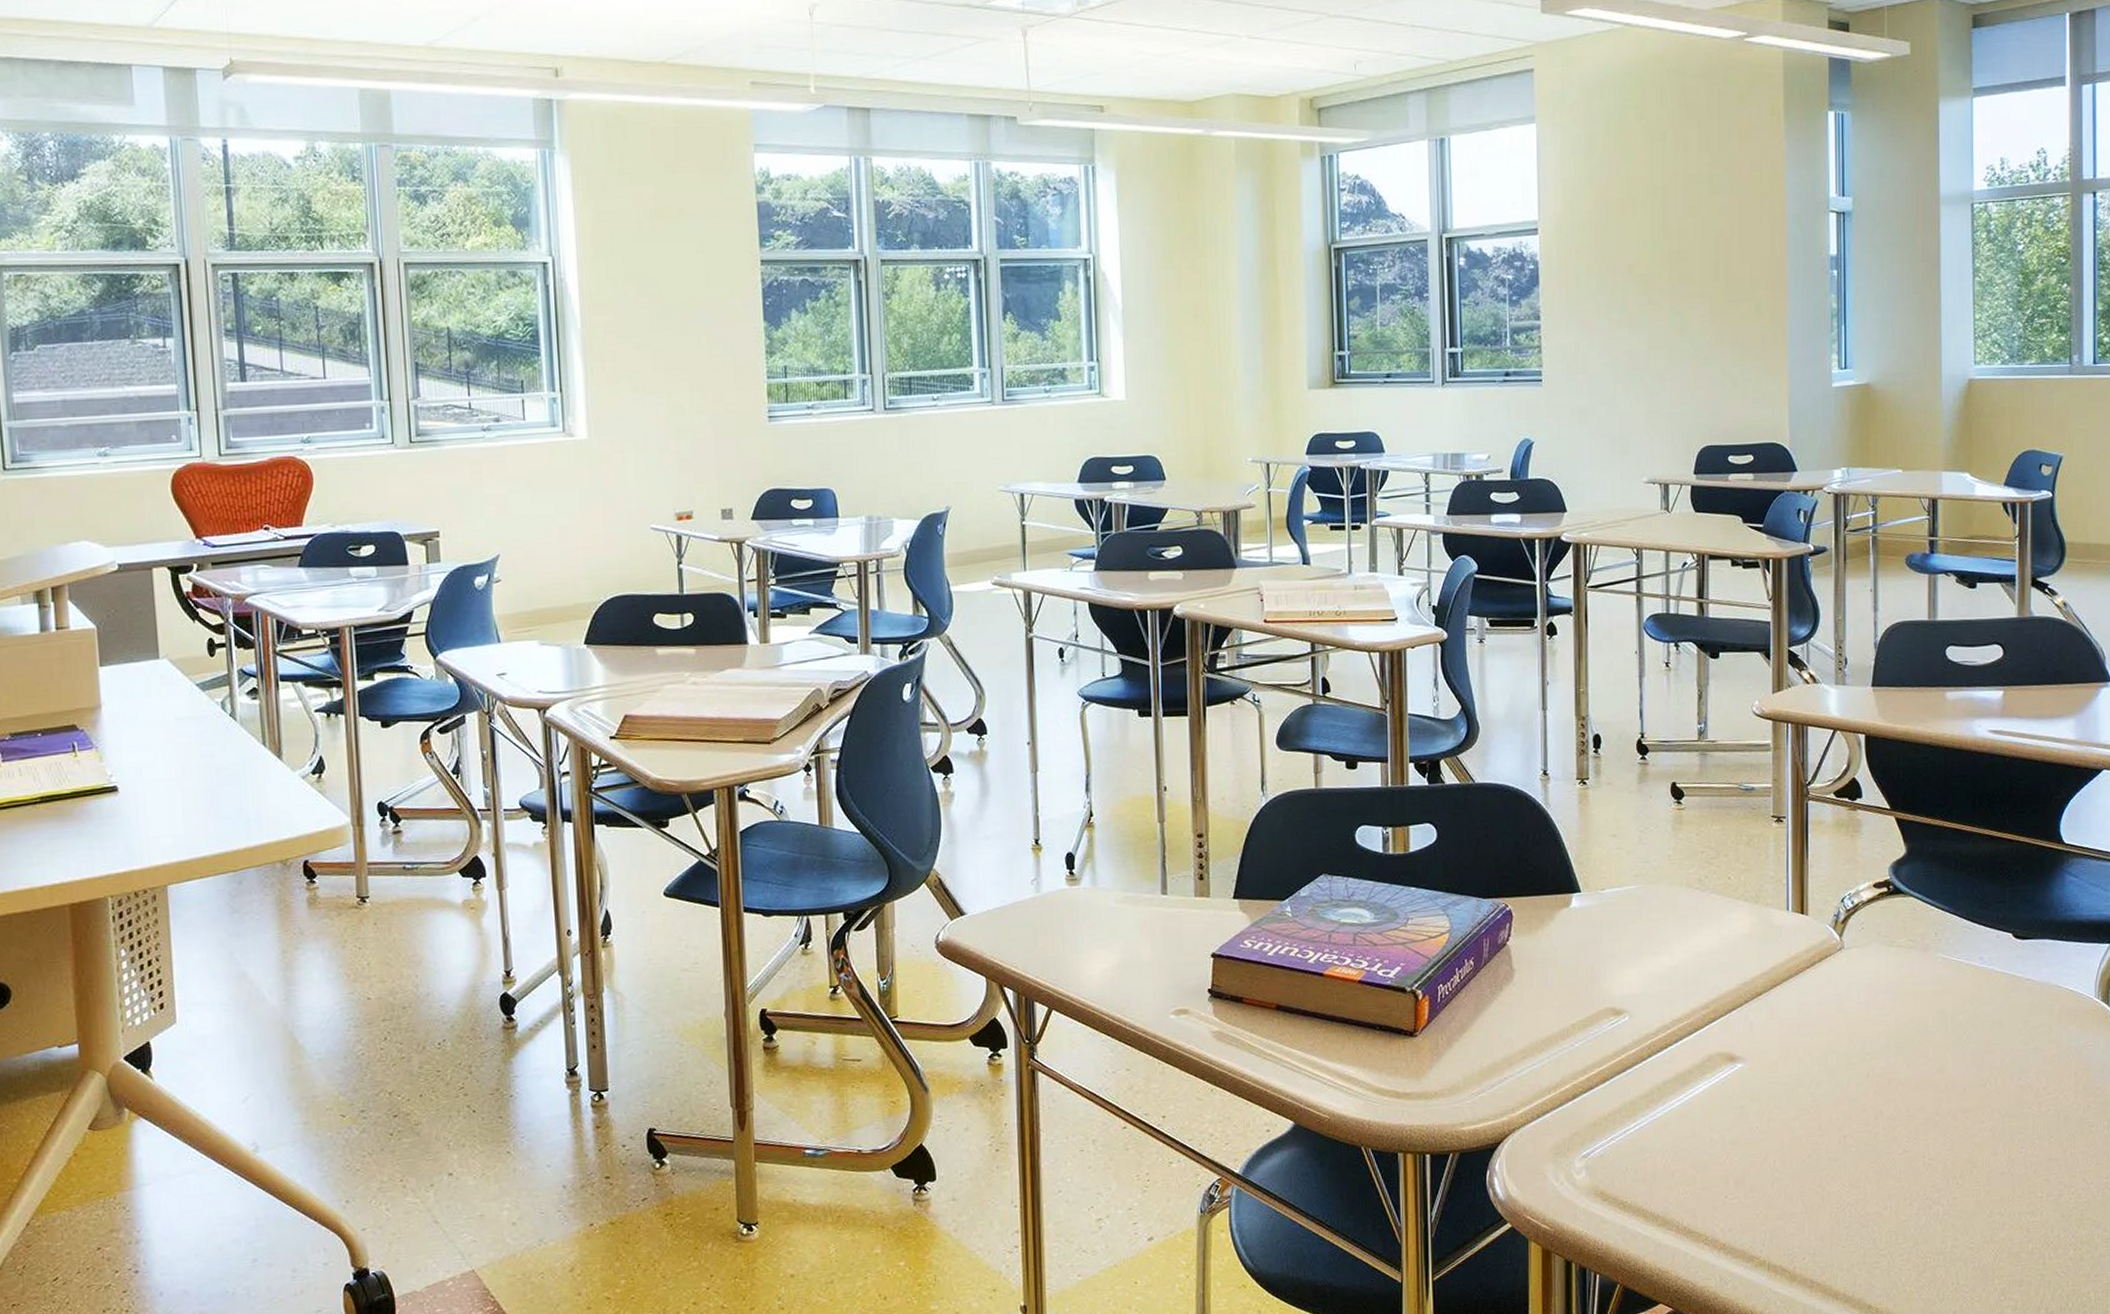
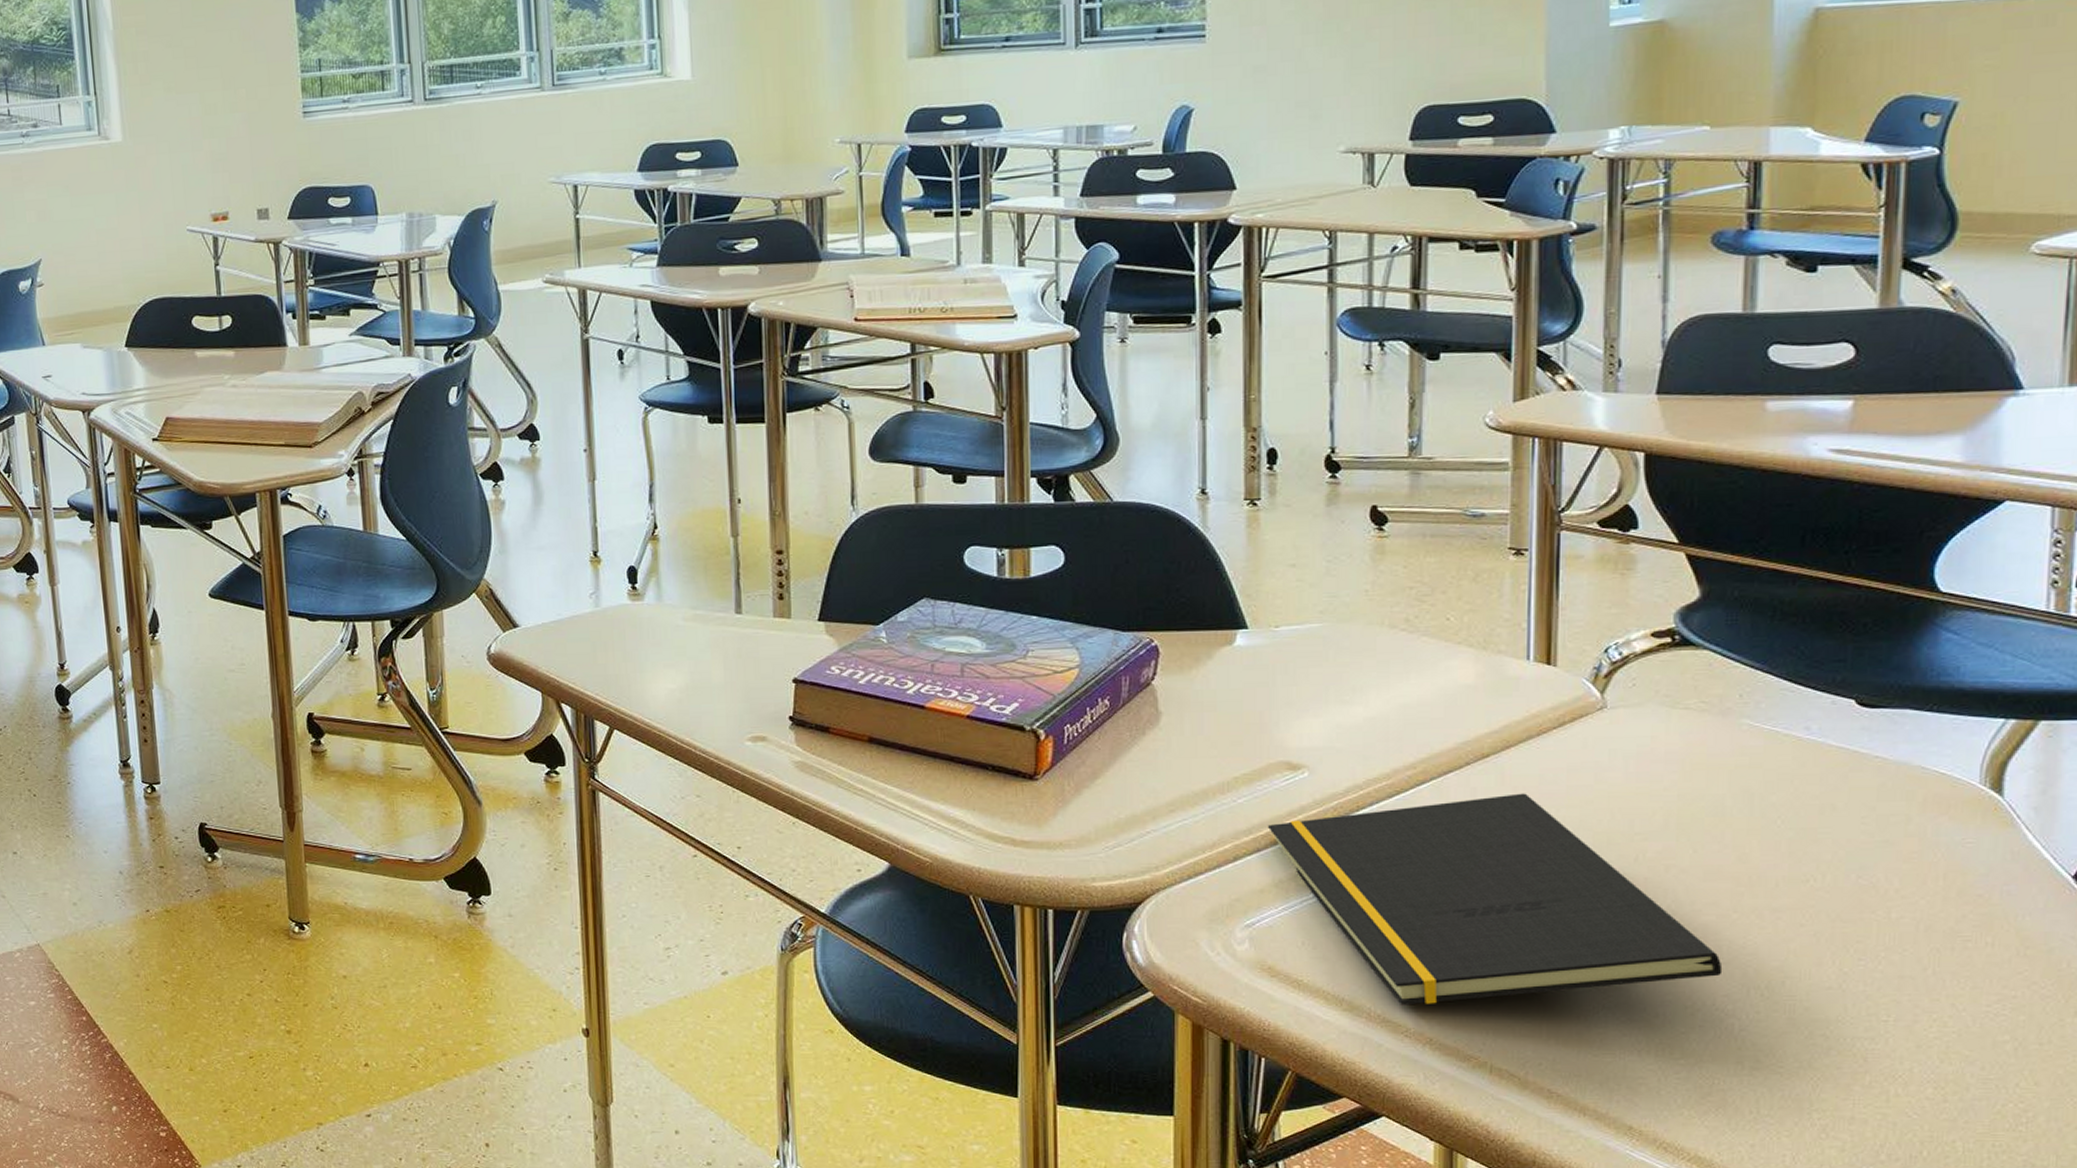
notepad: none [1598,1024,1930,1217] -> present [1267,793,1723,1006]

